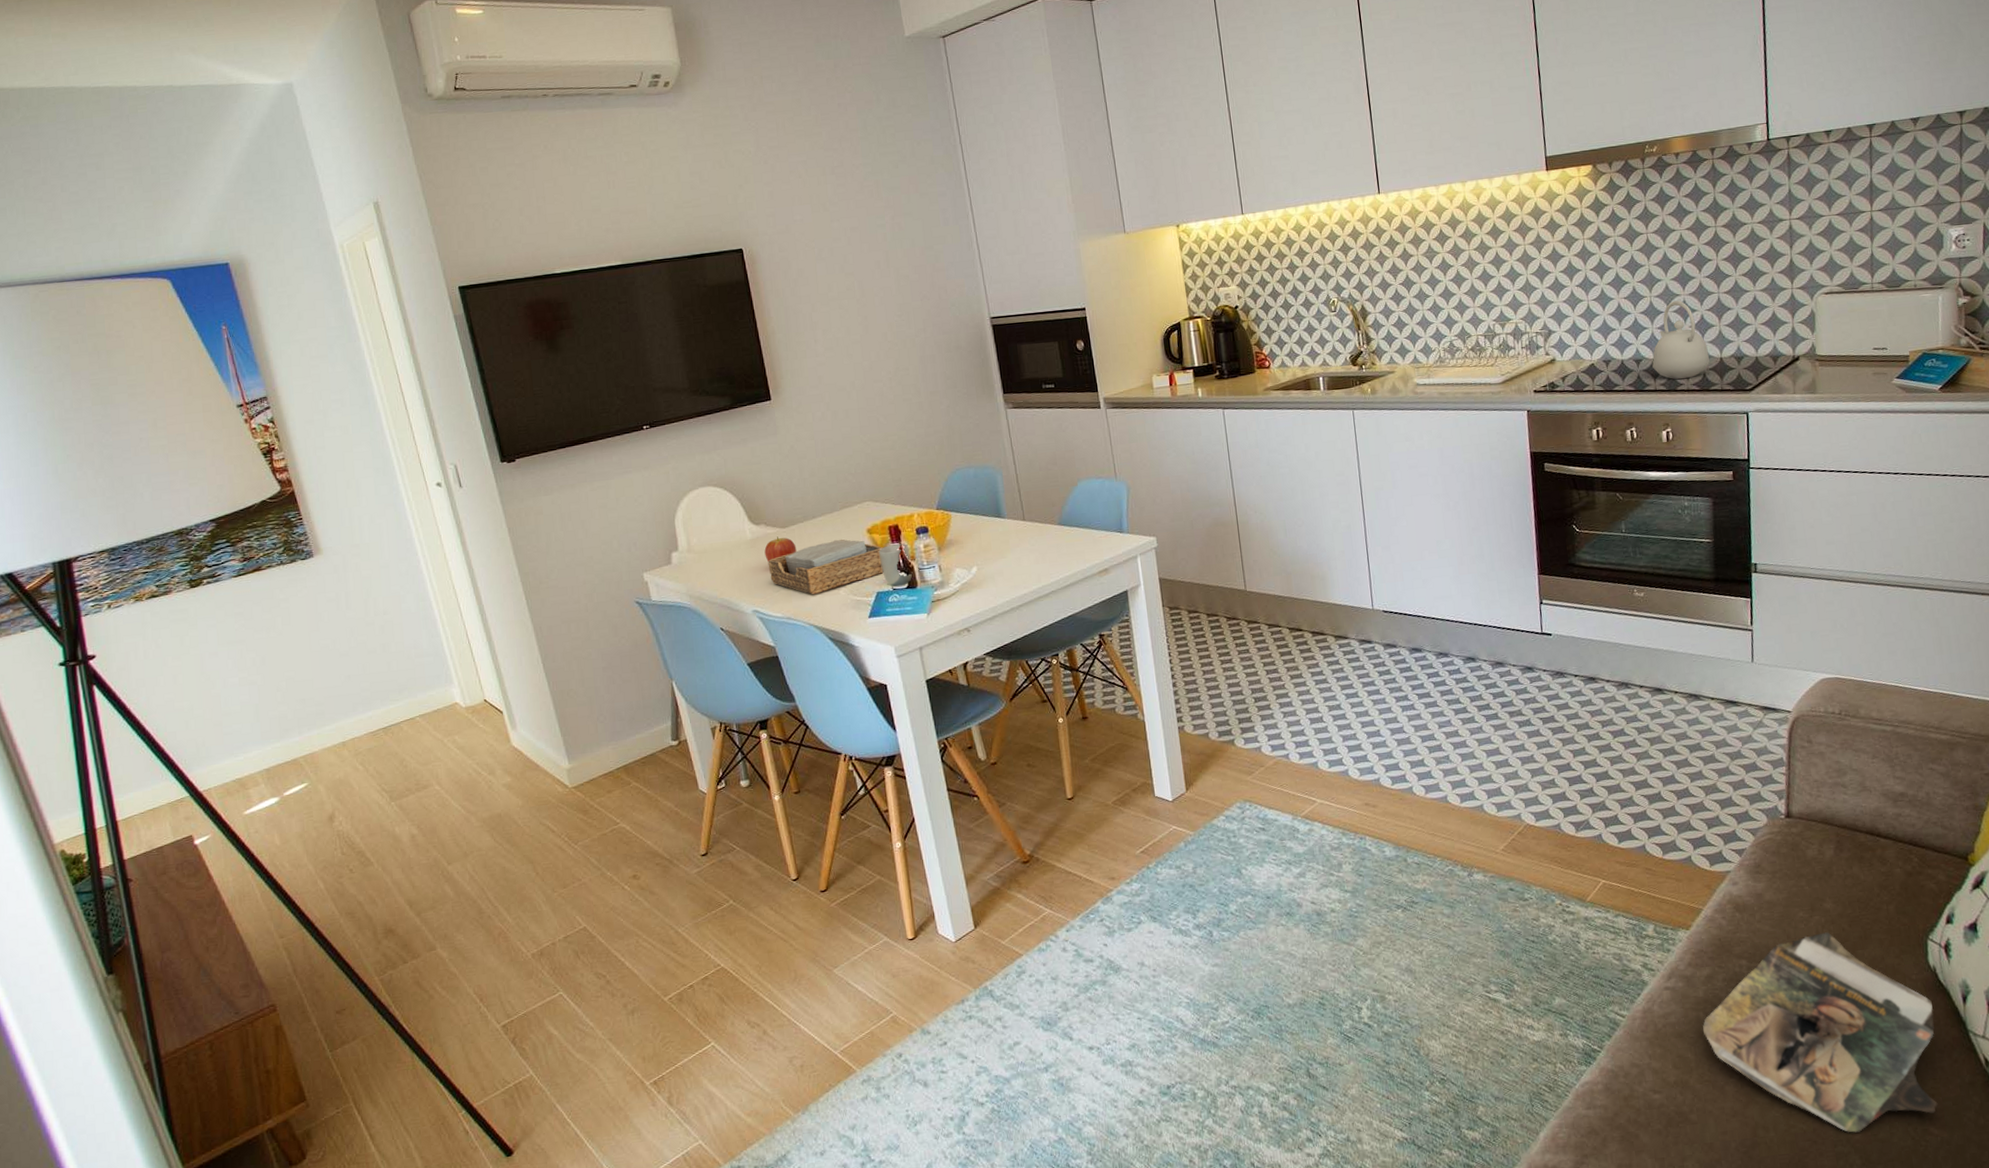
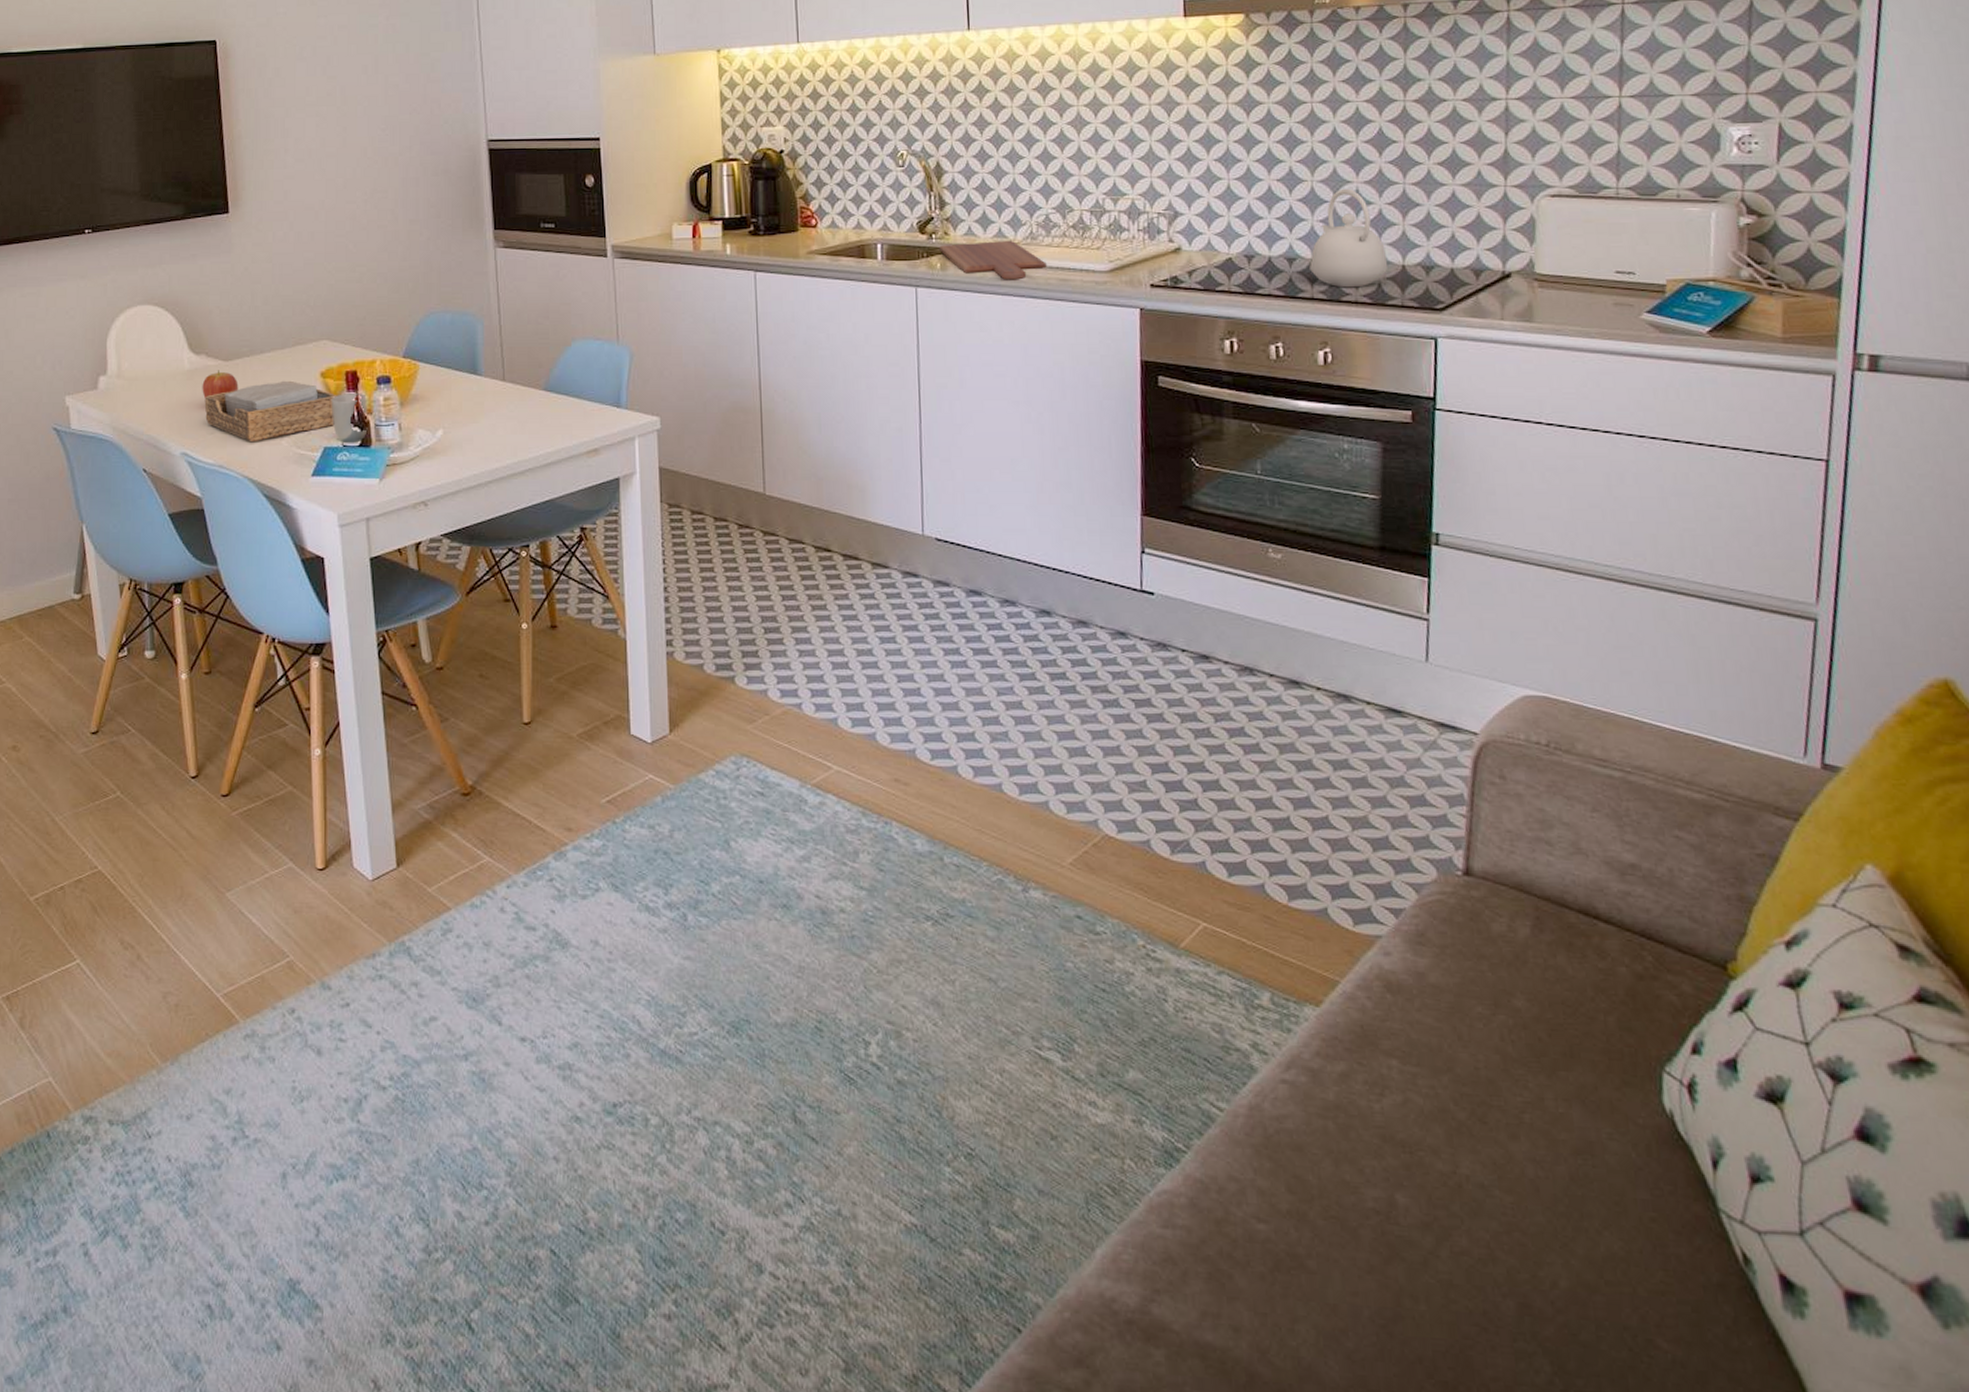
cutting board: none [1369,364,1454,398] -> present [939,240,1047,280]
magazine: present [1702,932,1938,1133] -> none [1330,1039,1670,1327]

